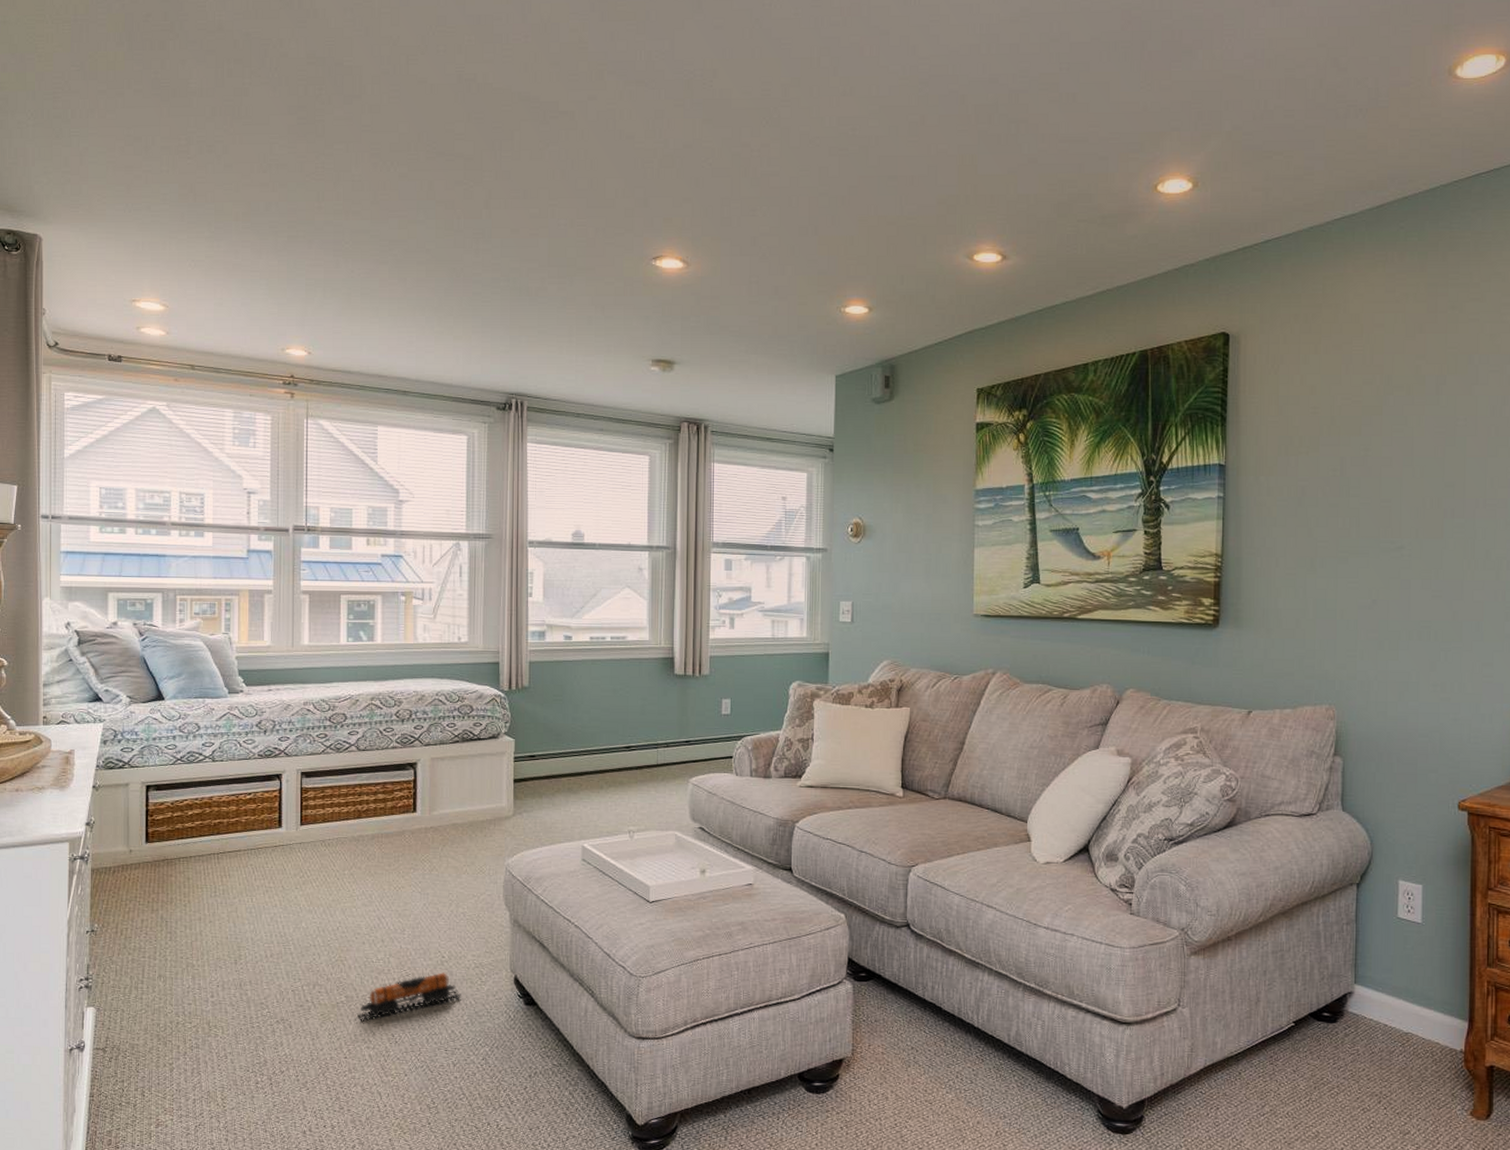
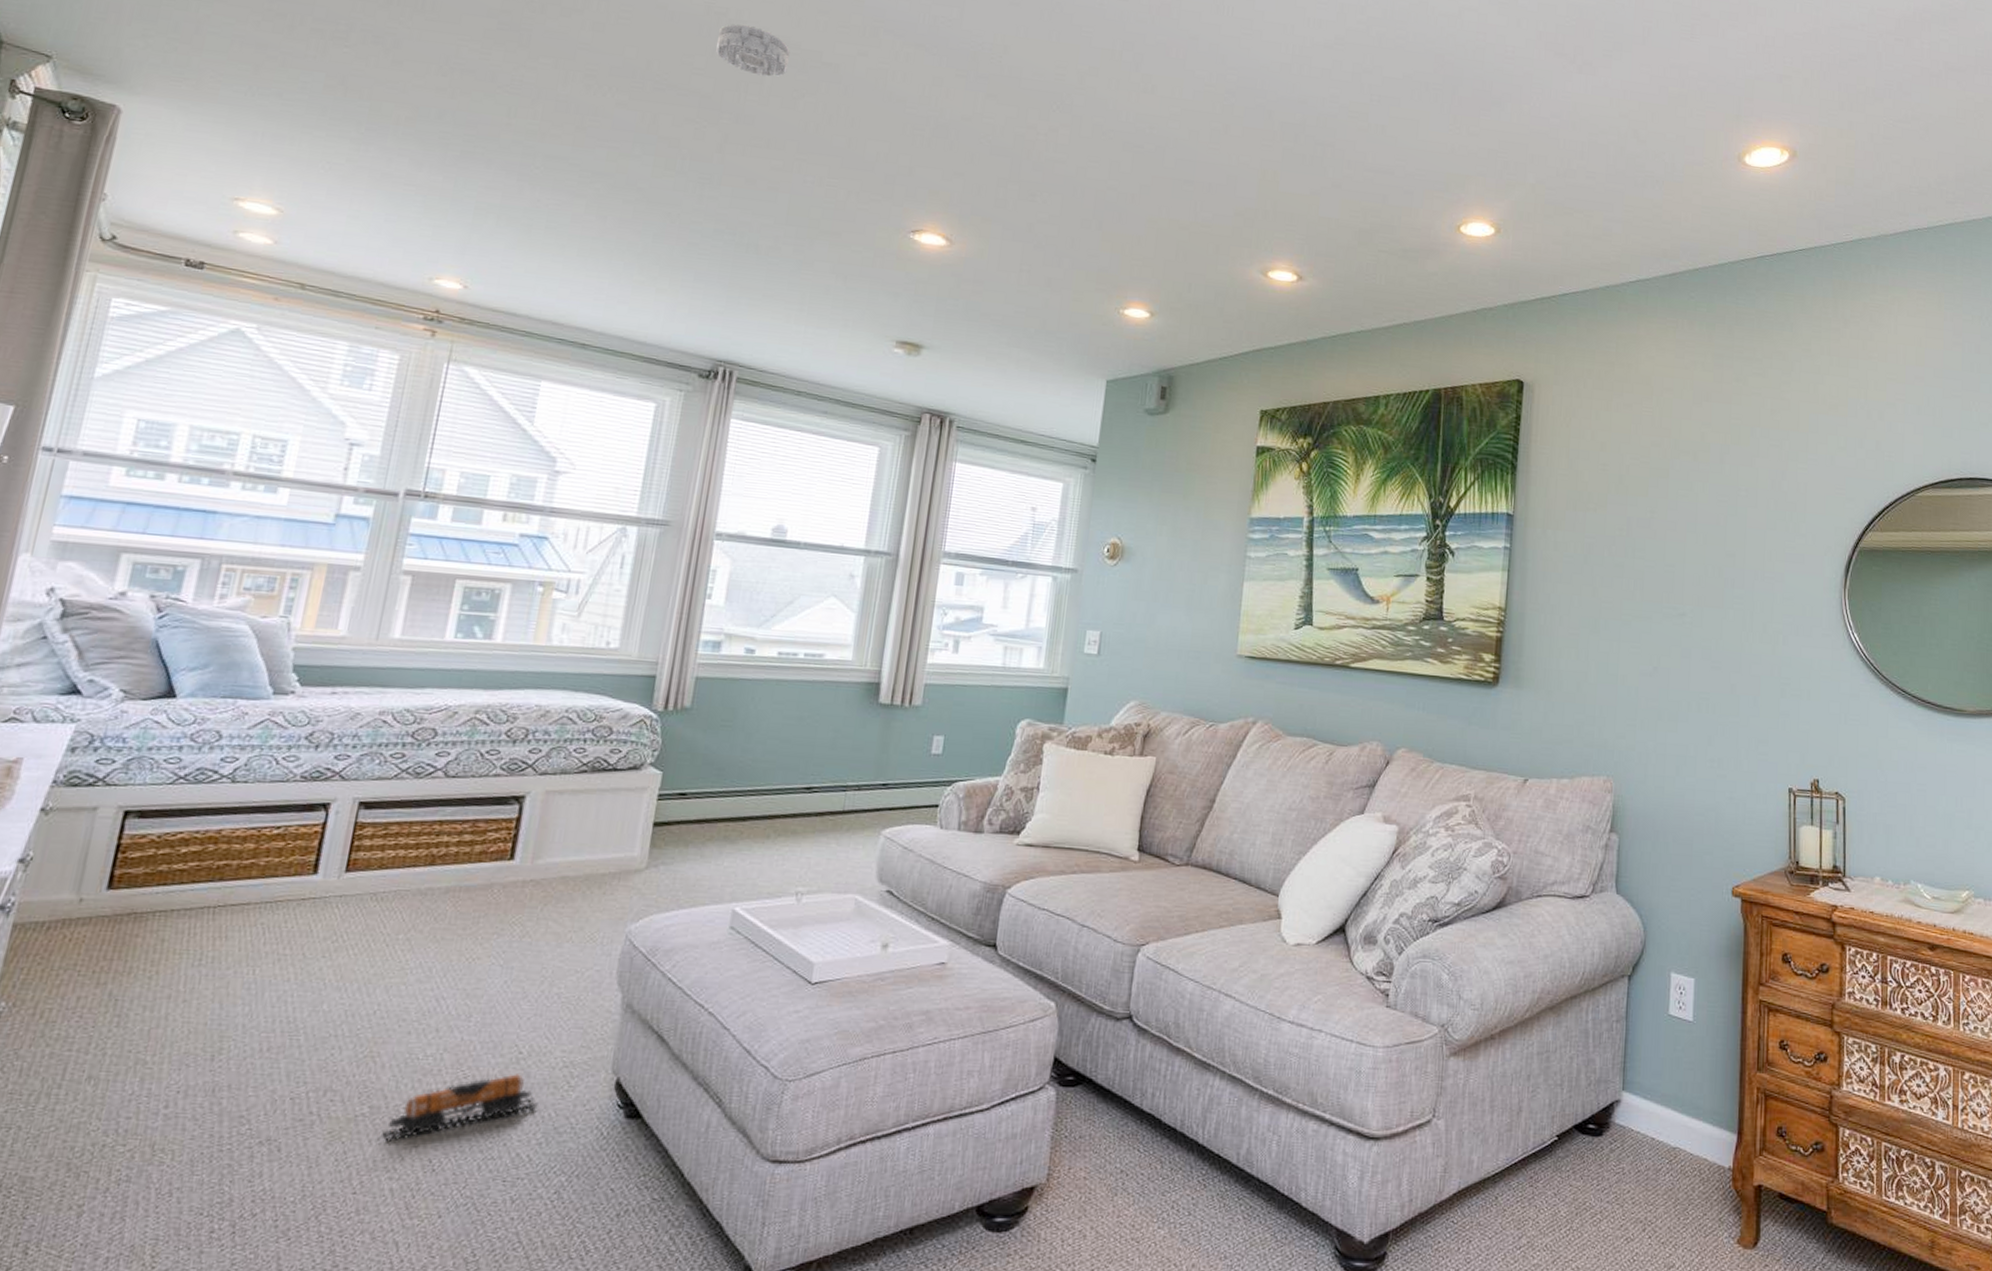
smoke detector: none [470,86,532,132] -> present [716,24,790,77]

